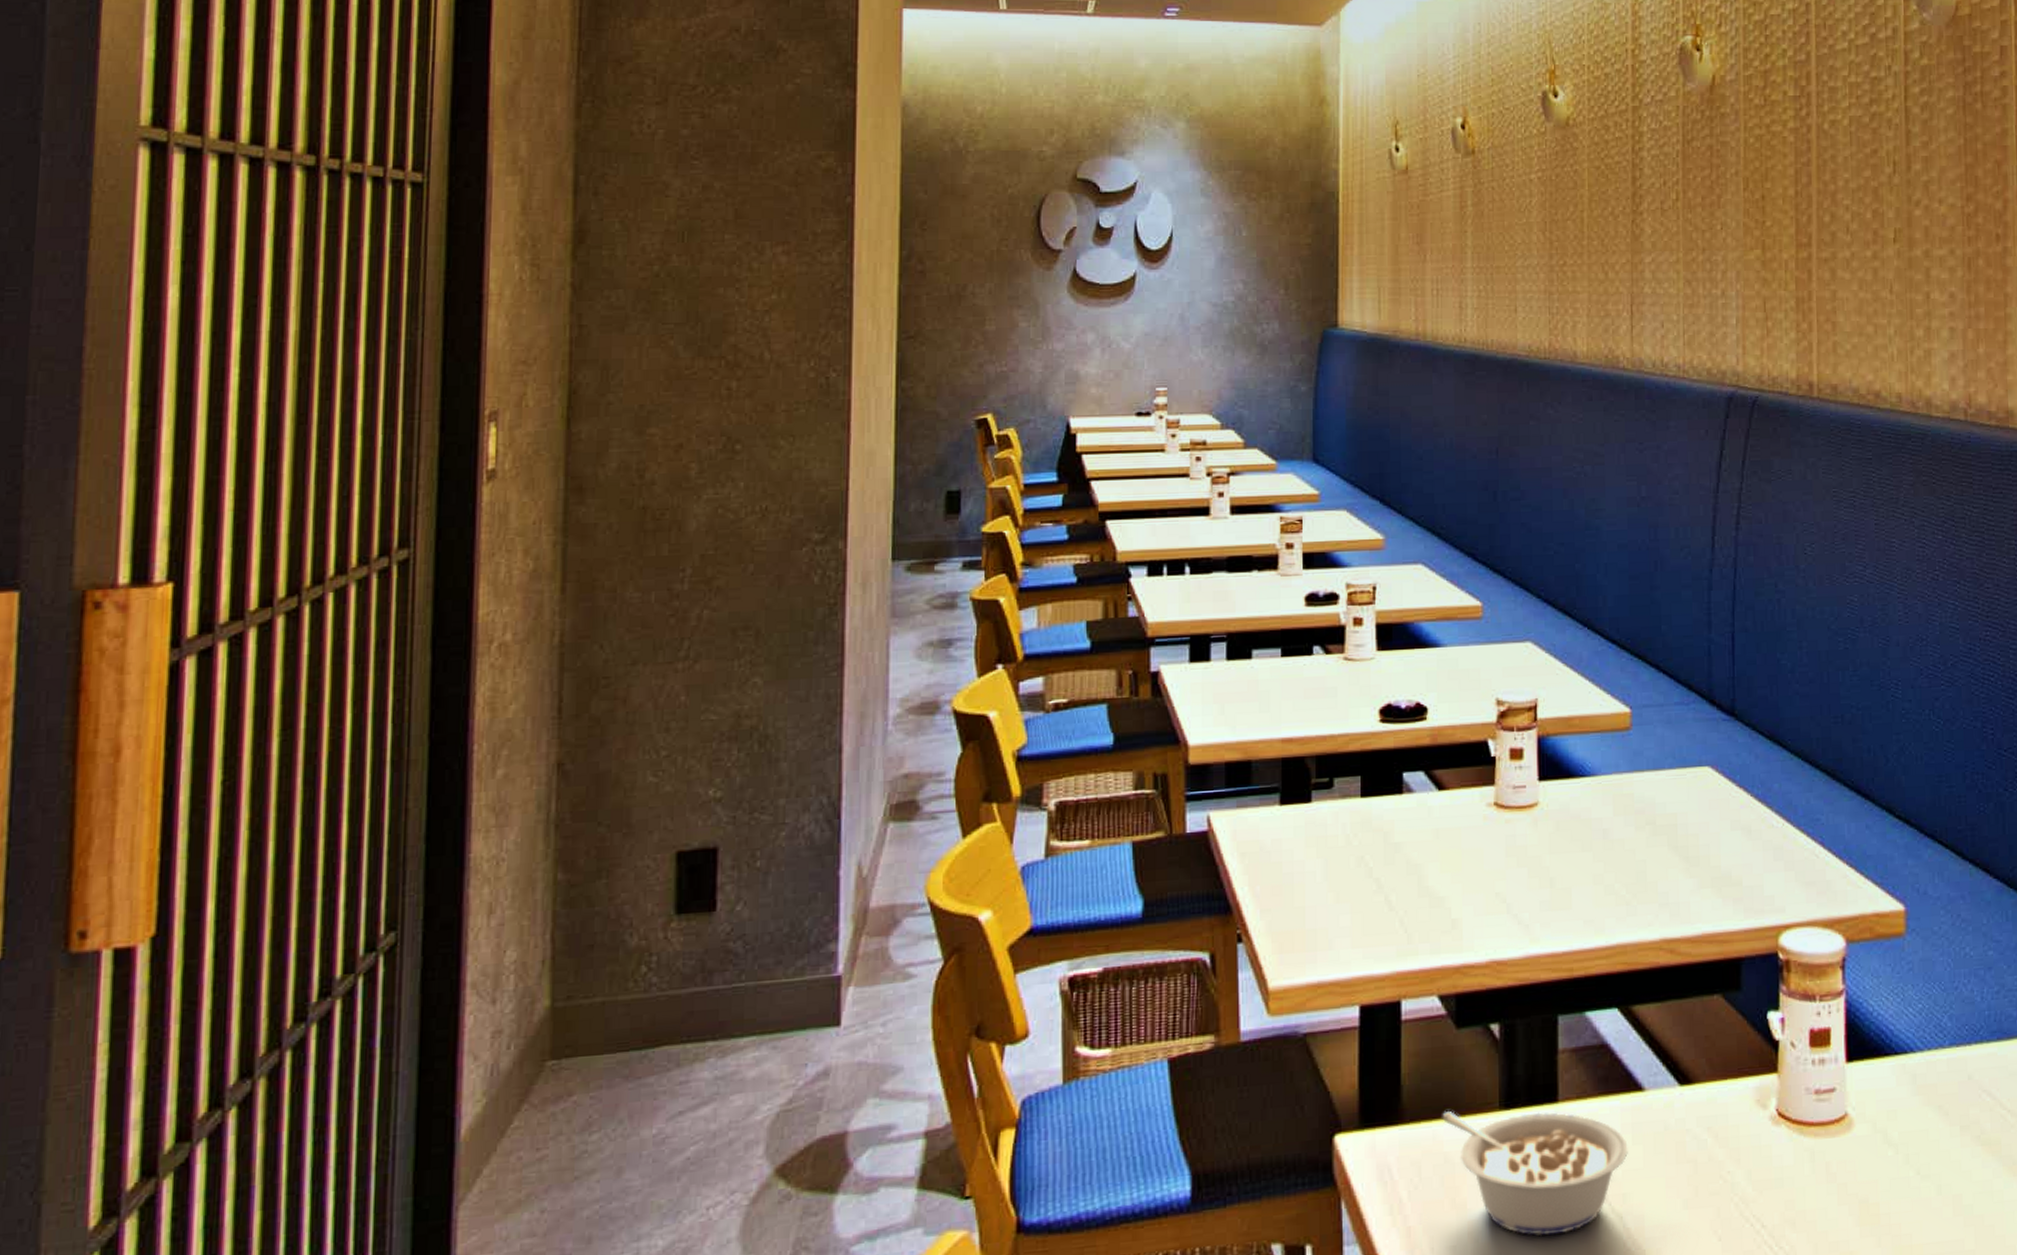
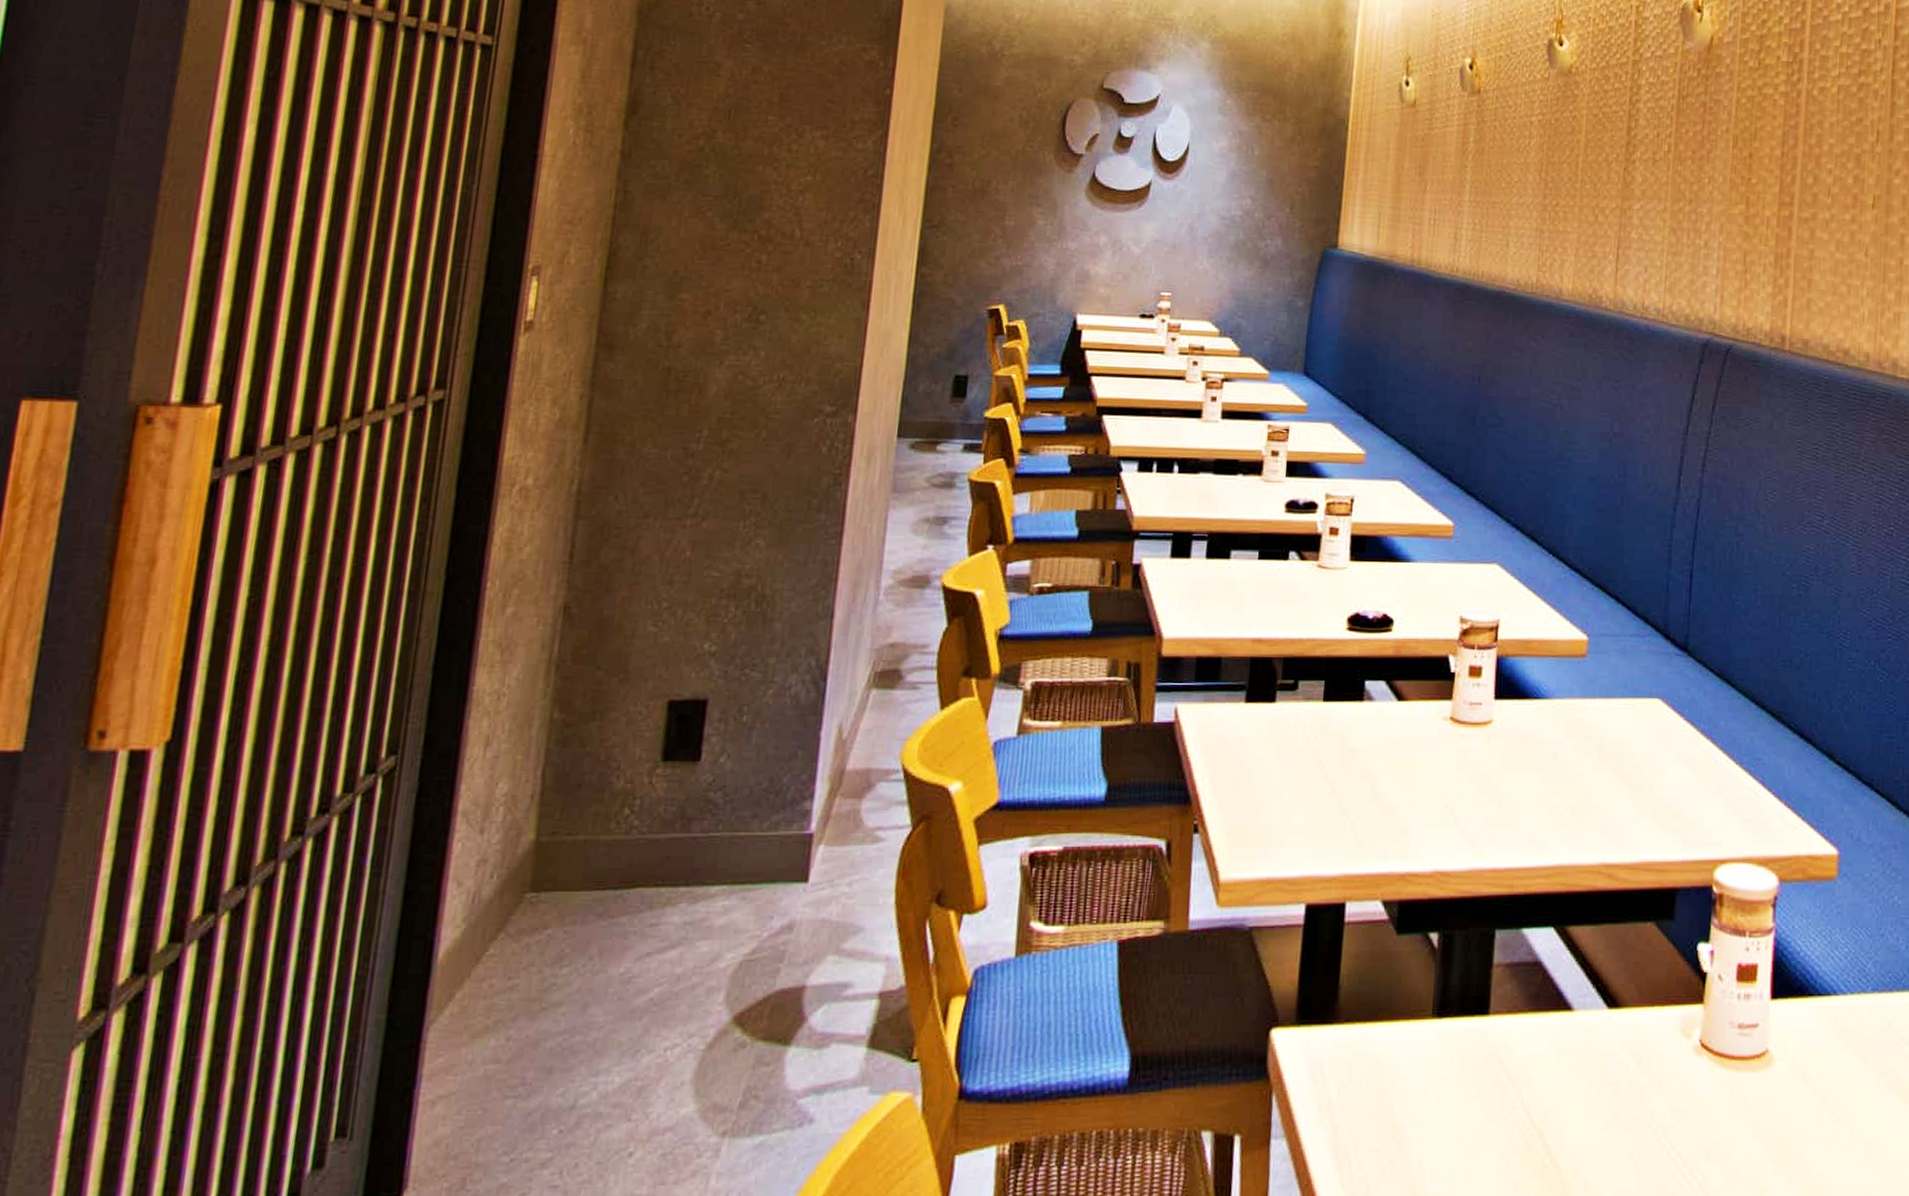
legume: present [1442,1111,1628,1237] -> none [1376,1015,1553,1146]

